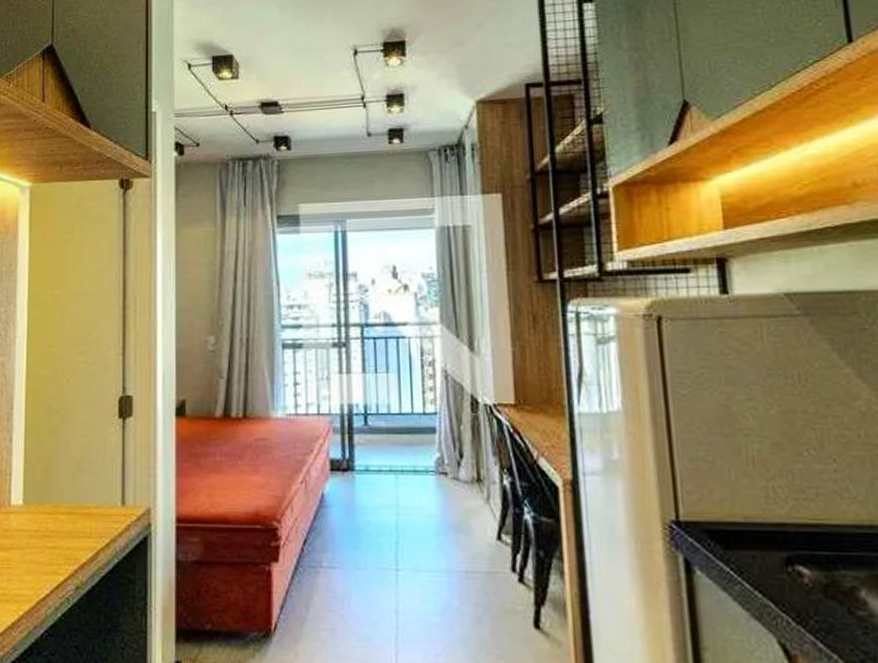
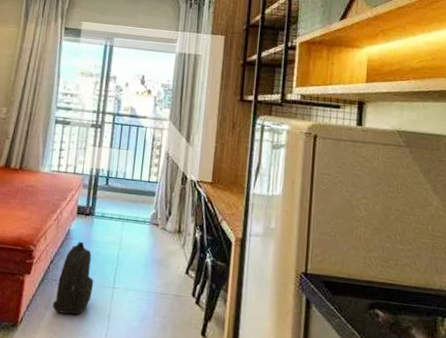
backpack: none [315,508,369,614] -> present [52,241,94,316]

